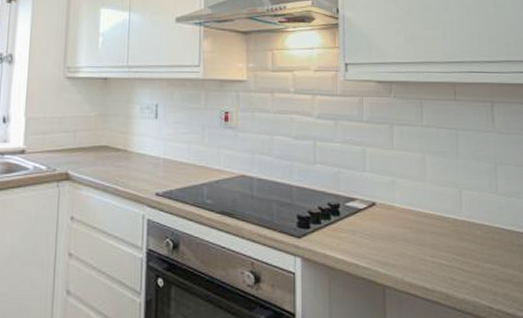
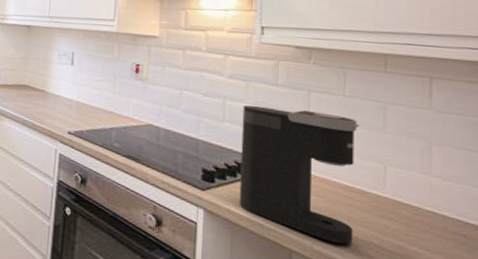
coffee maker: none [332,144,437,272] -> present [239,105,359,245]

